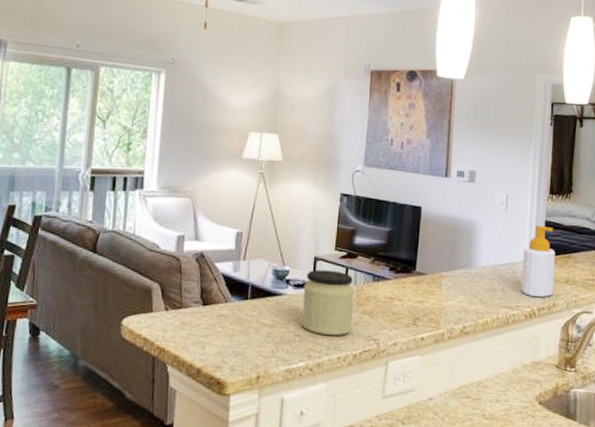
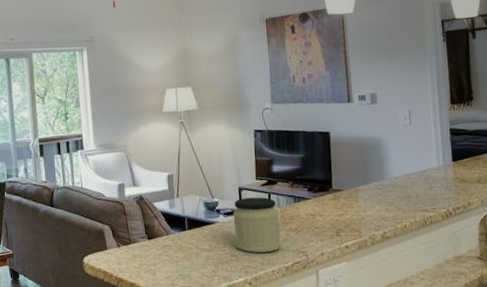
soap bottle: present [522,225,555,298] -> none [432,133,467,199]

